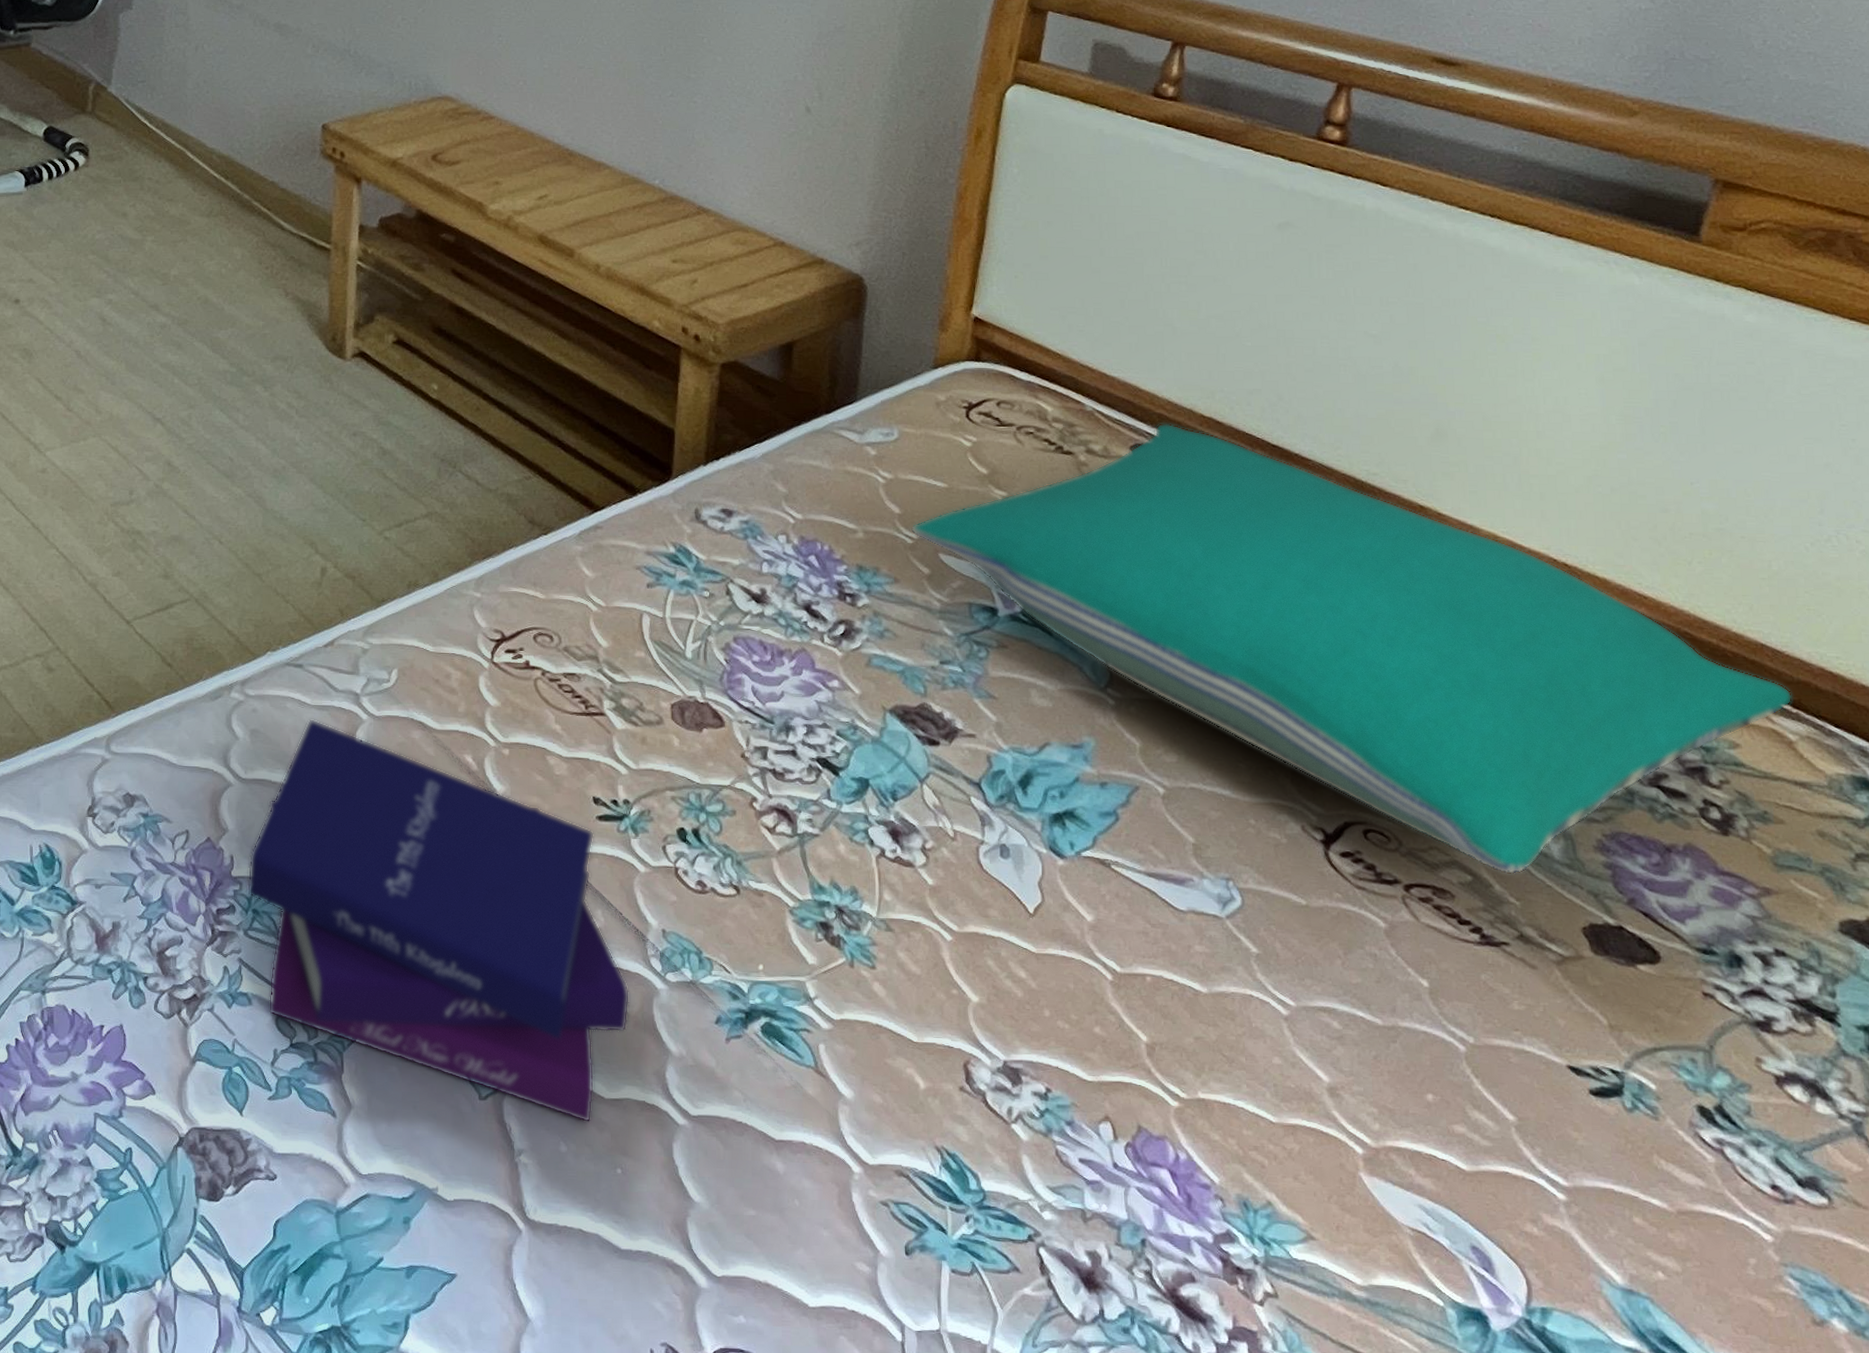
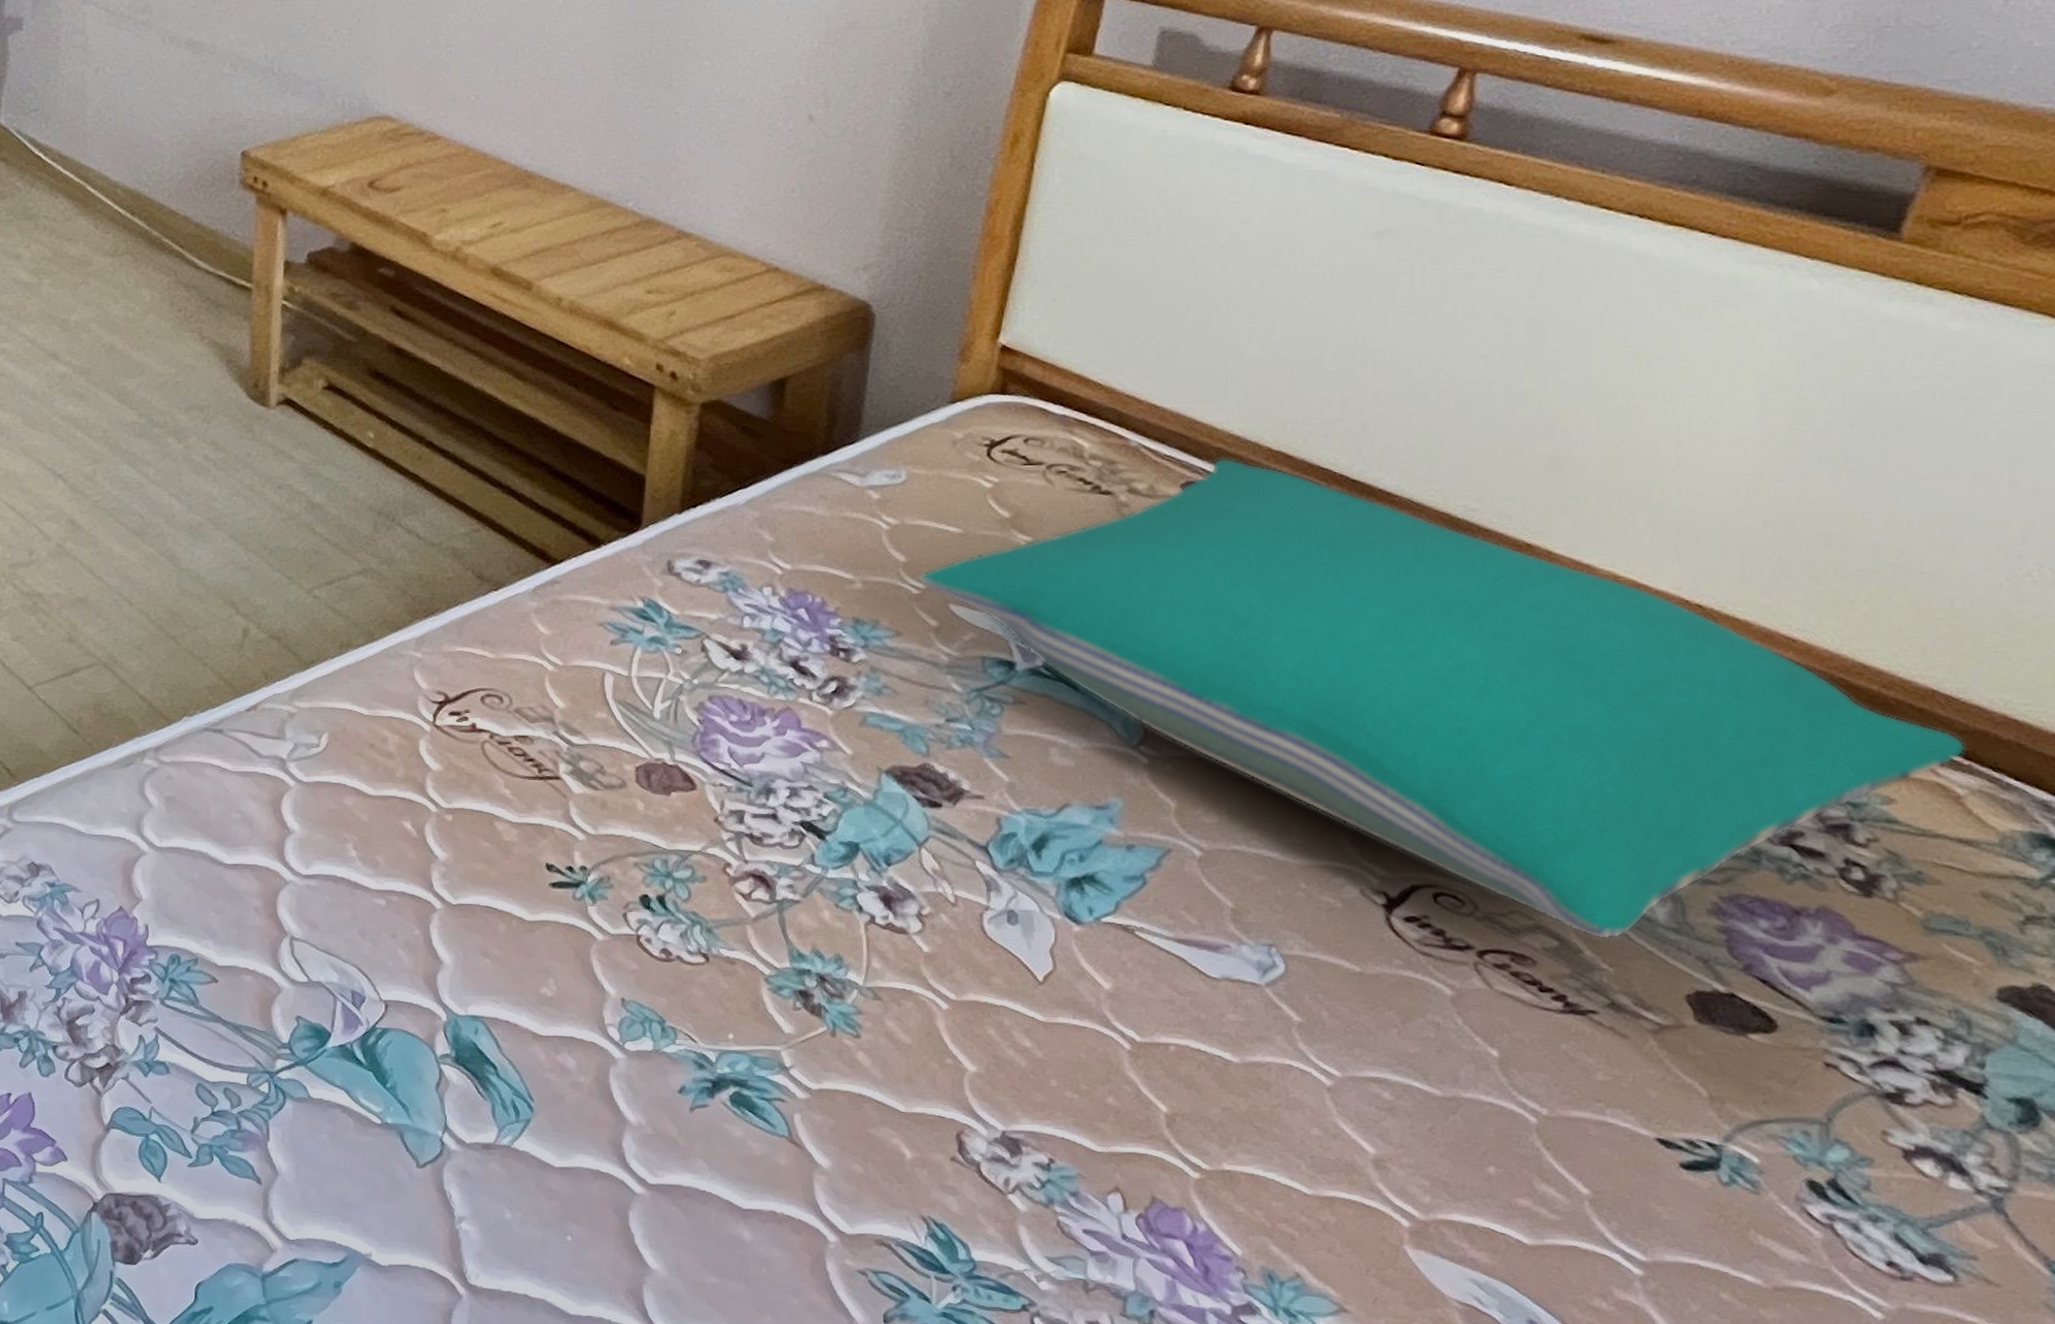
book: present [246,718,630,1123] -> none [163,785,584,1191]

